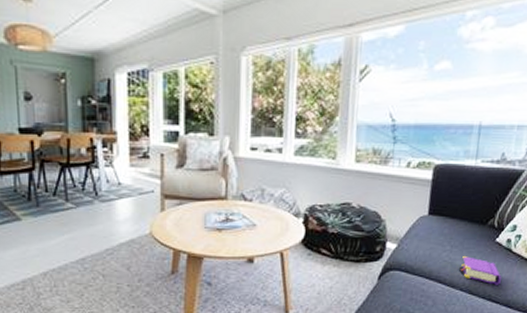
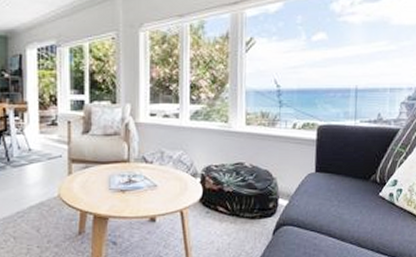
book: present [459,256,501,285] -> none [348,211,387,238]

